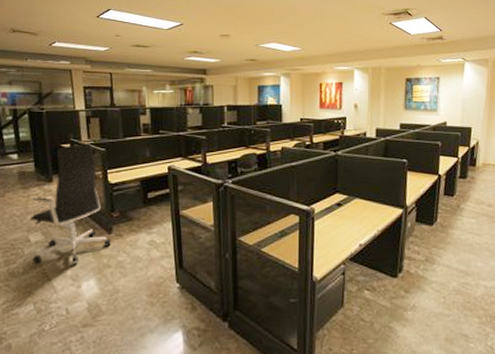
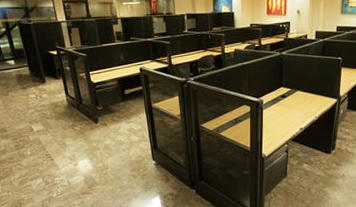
office chair: present [31,143,111,264] -> none [30,50,98,148]

